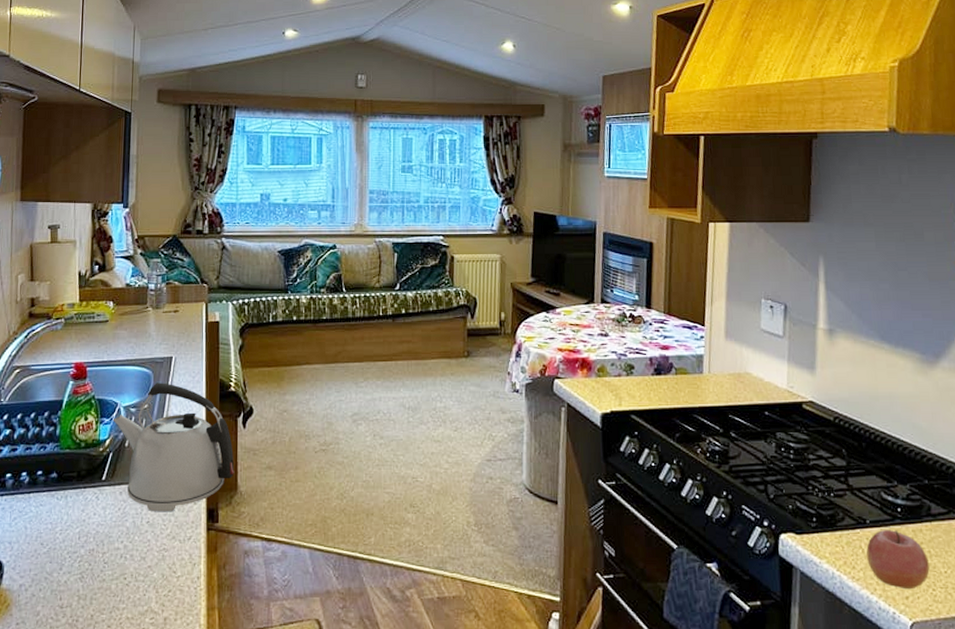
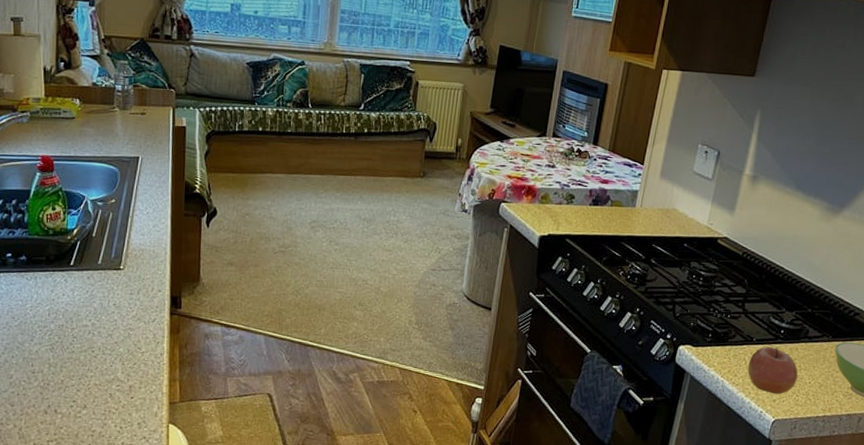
kettle: present [113,383,234,512] -> none [80,180,198,297]

